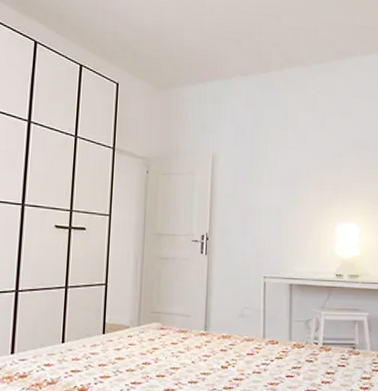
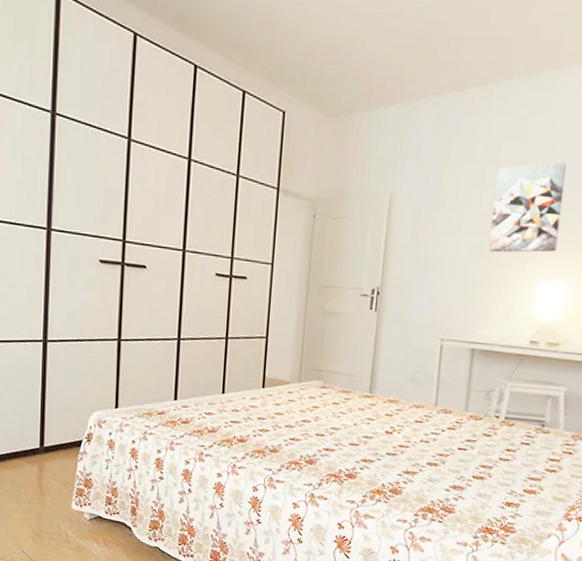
wall art: none [295,129,349,201] -> present [488,162,567,253]

